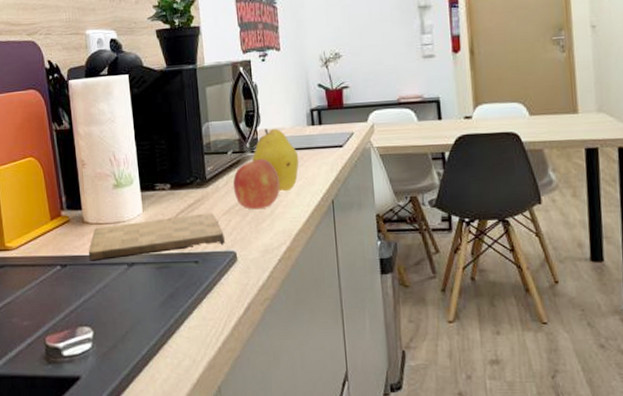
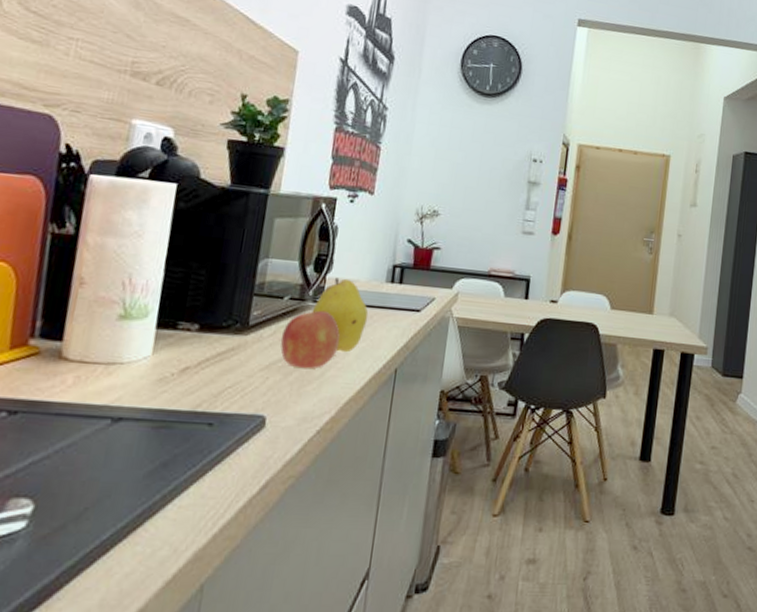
cutting board: present [88,213,225,261] -> none [55,365,256,411]

